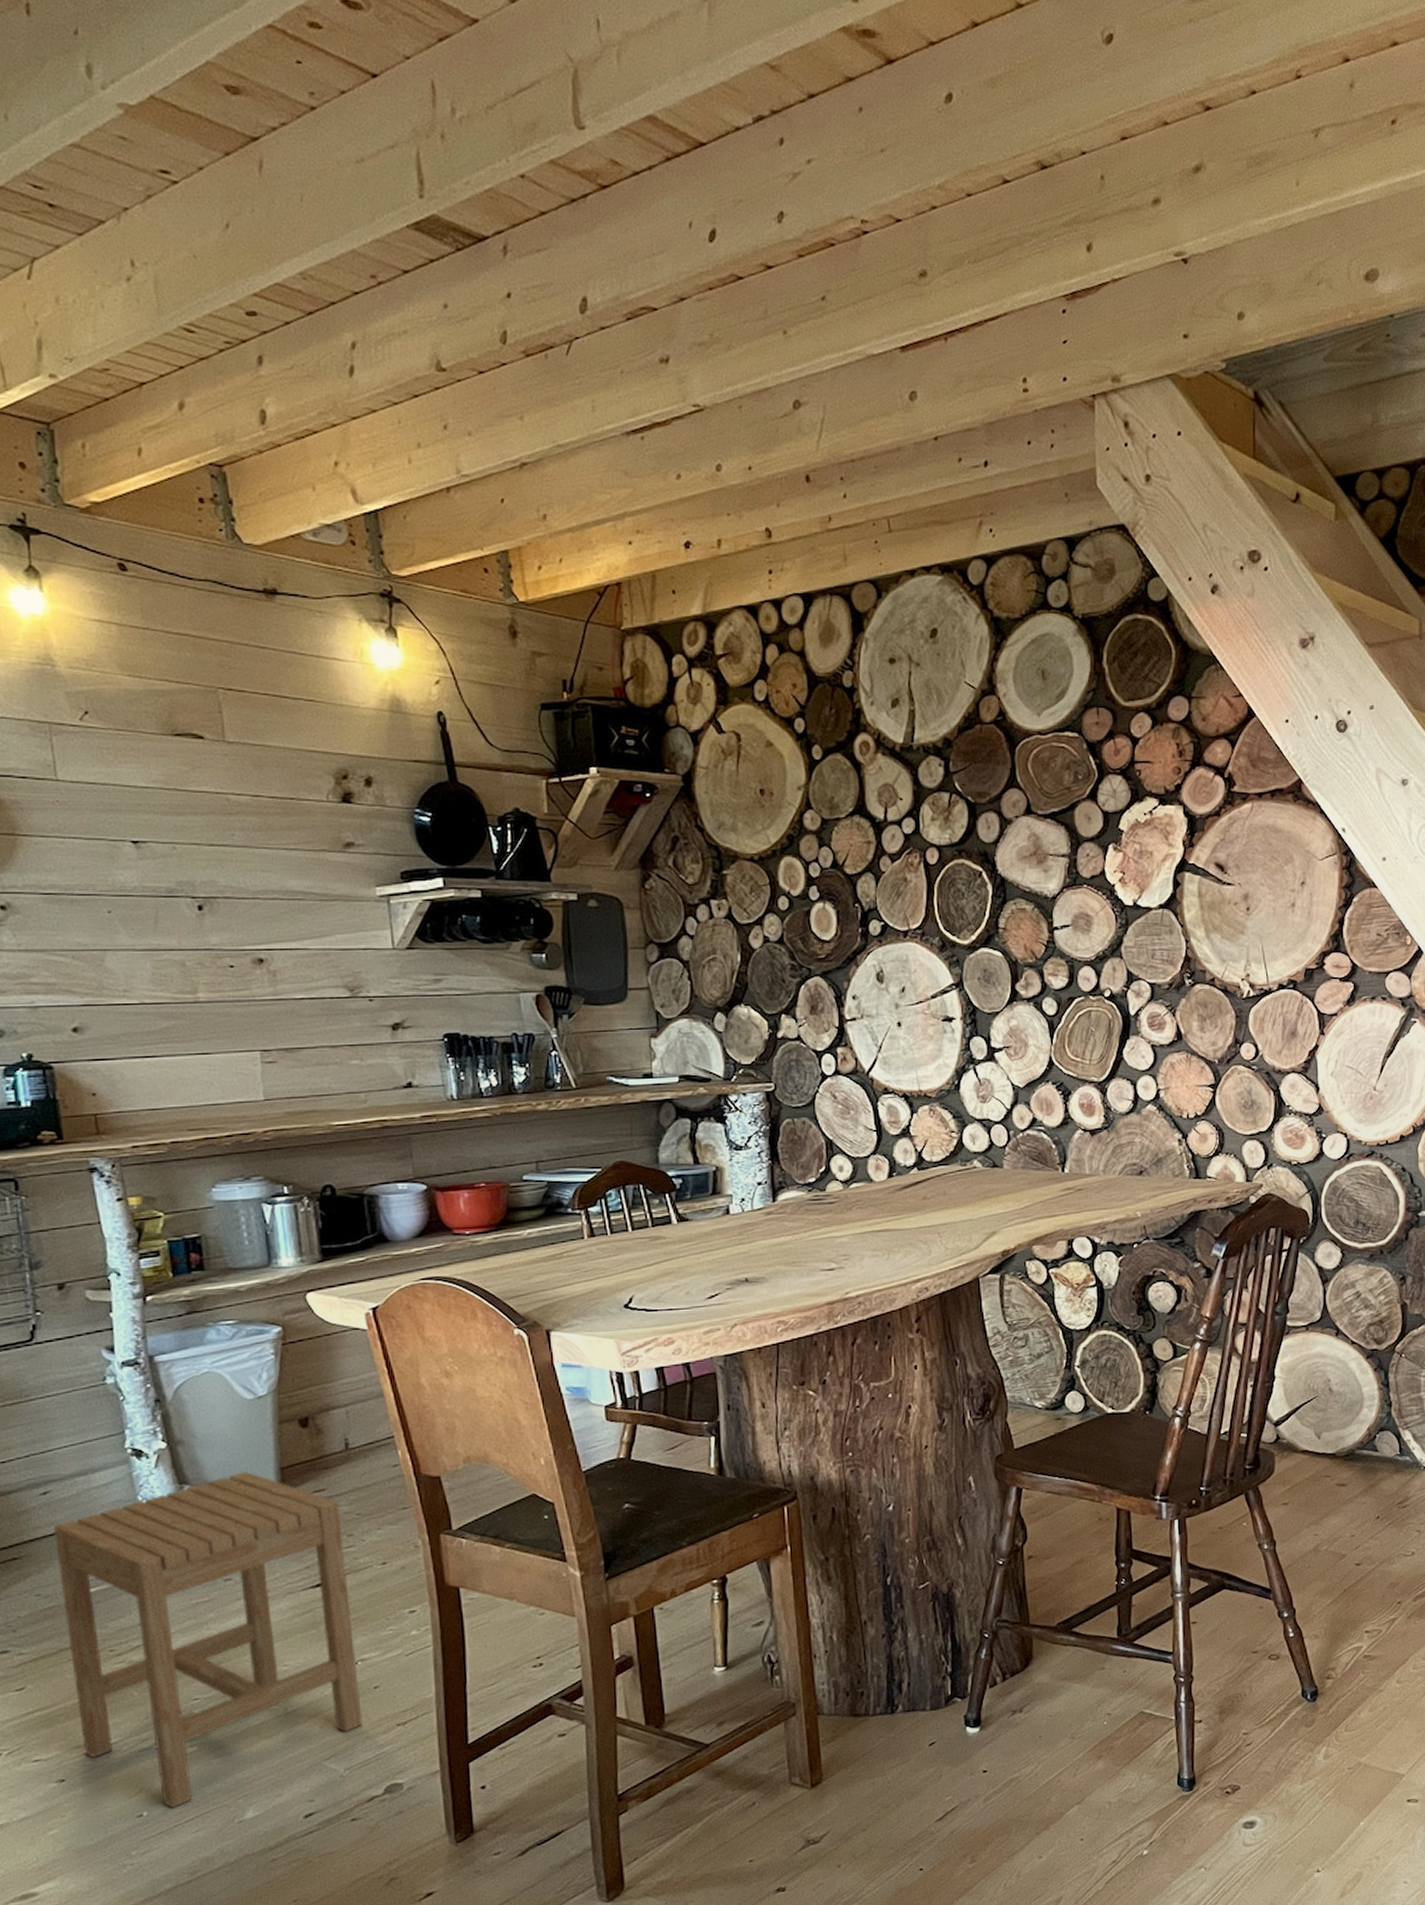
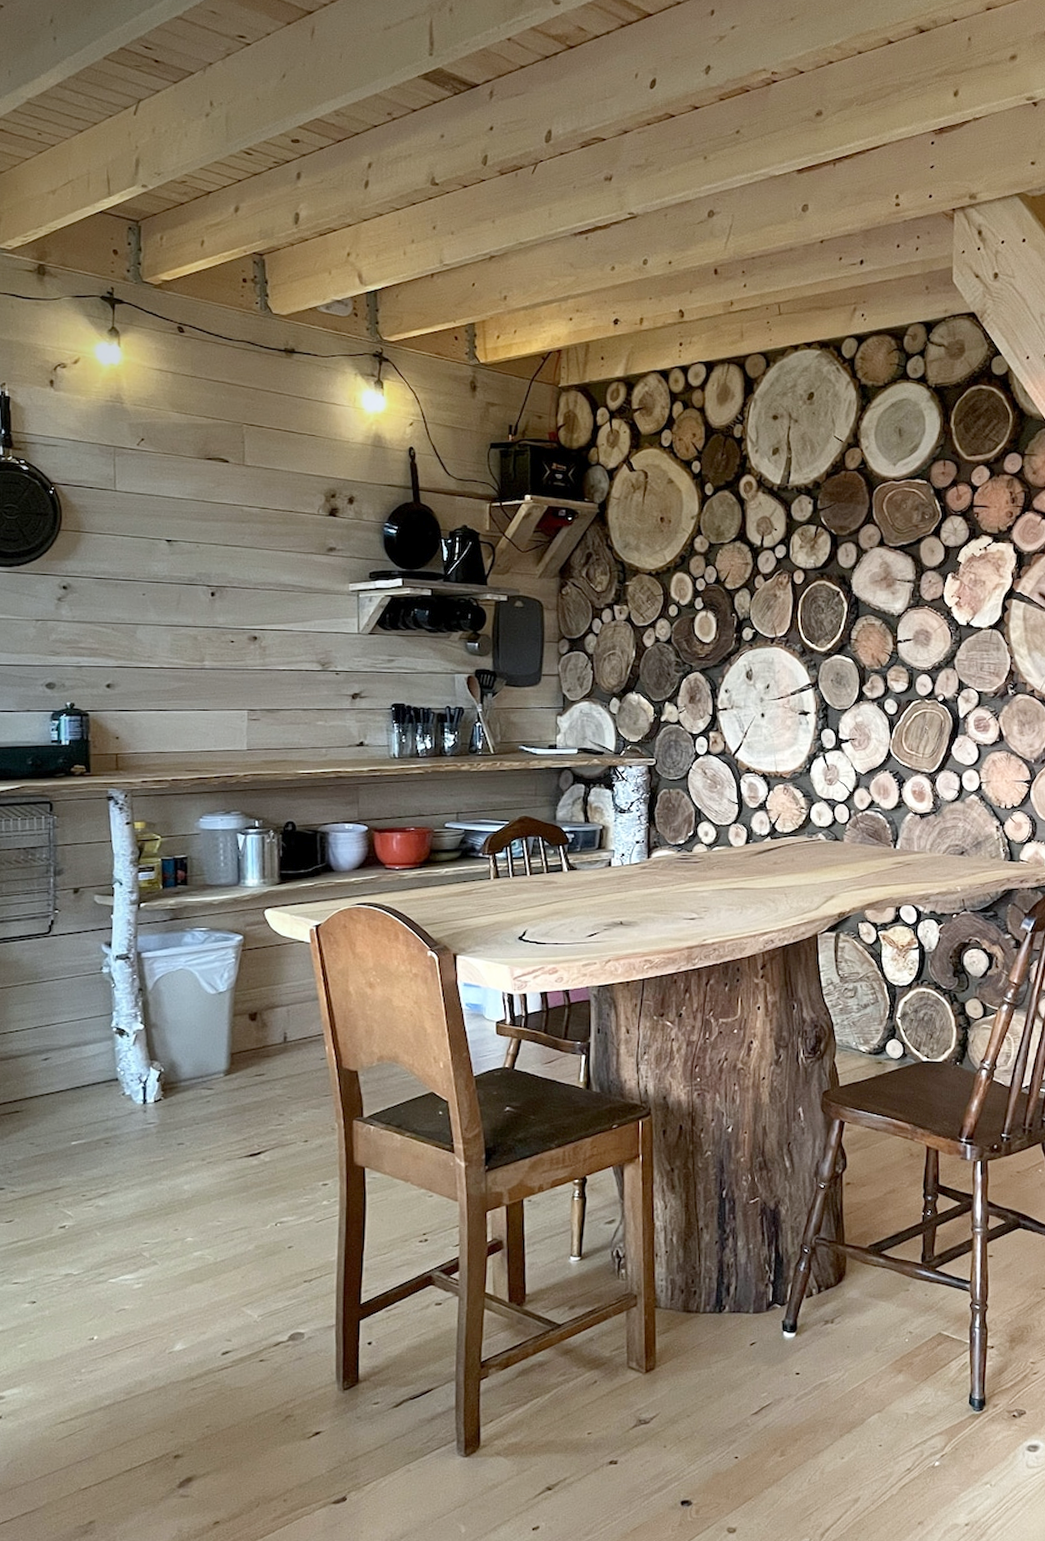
stool: present [54,1471,363,1808] -> none [49,1054,277,1335]

